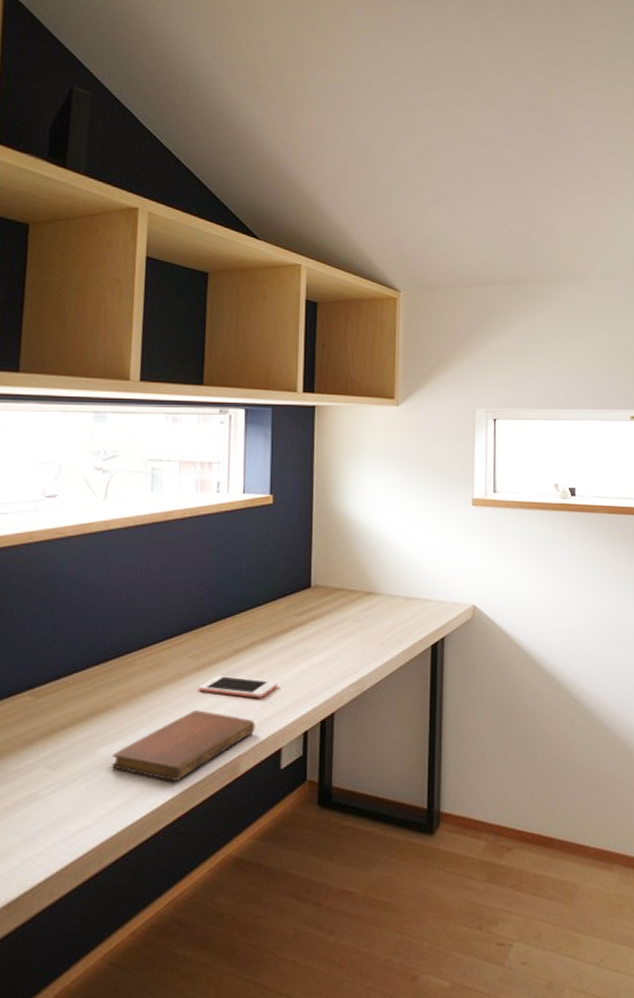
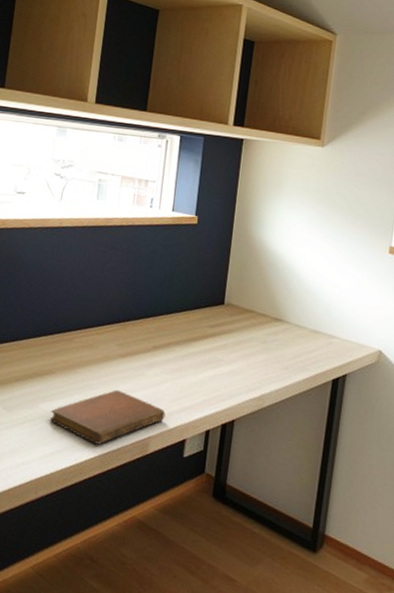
cell phone: present [198,675,279,698] -> none [121,364,188,393]

